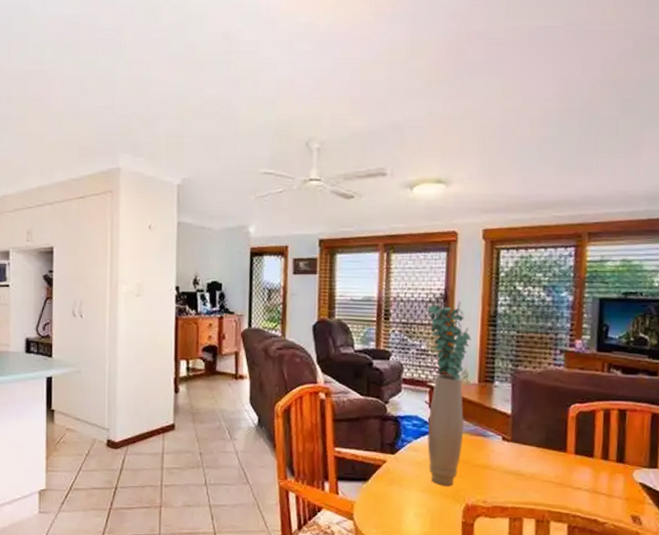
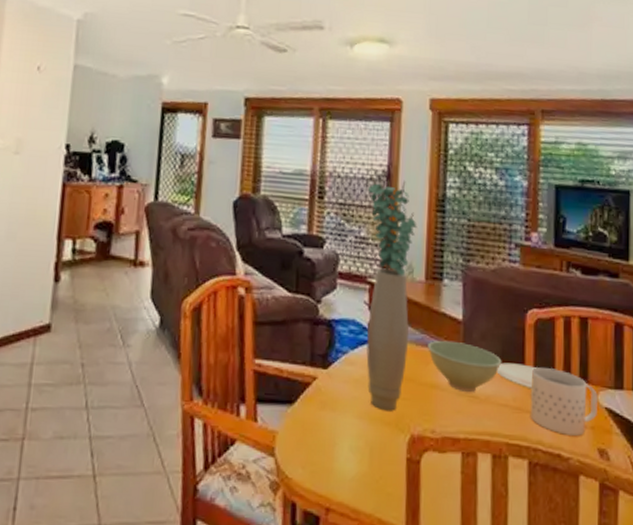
bowl: none [480,430,546,471] -> present [428,340,502,392]
plate: none [541,447,577,469] -> present [496,362,536,390]
mug: none [570,451,633,506] -> present [530,367,598,437]

